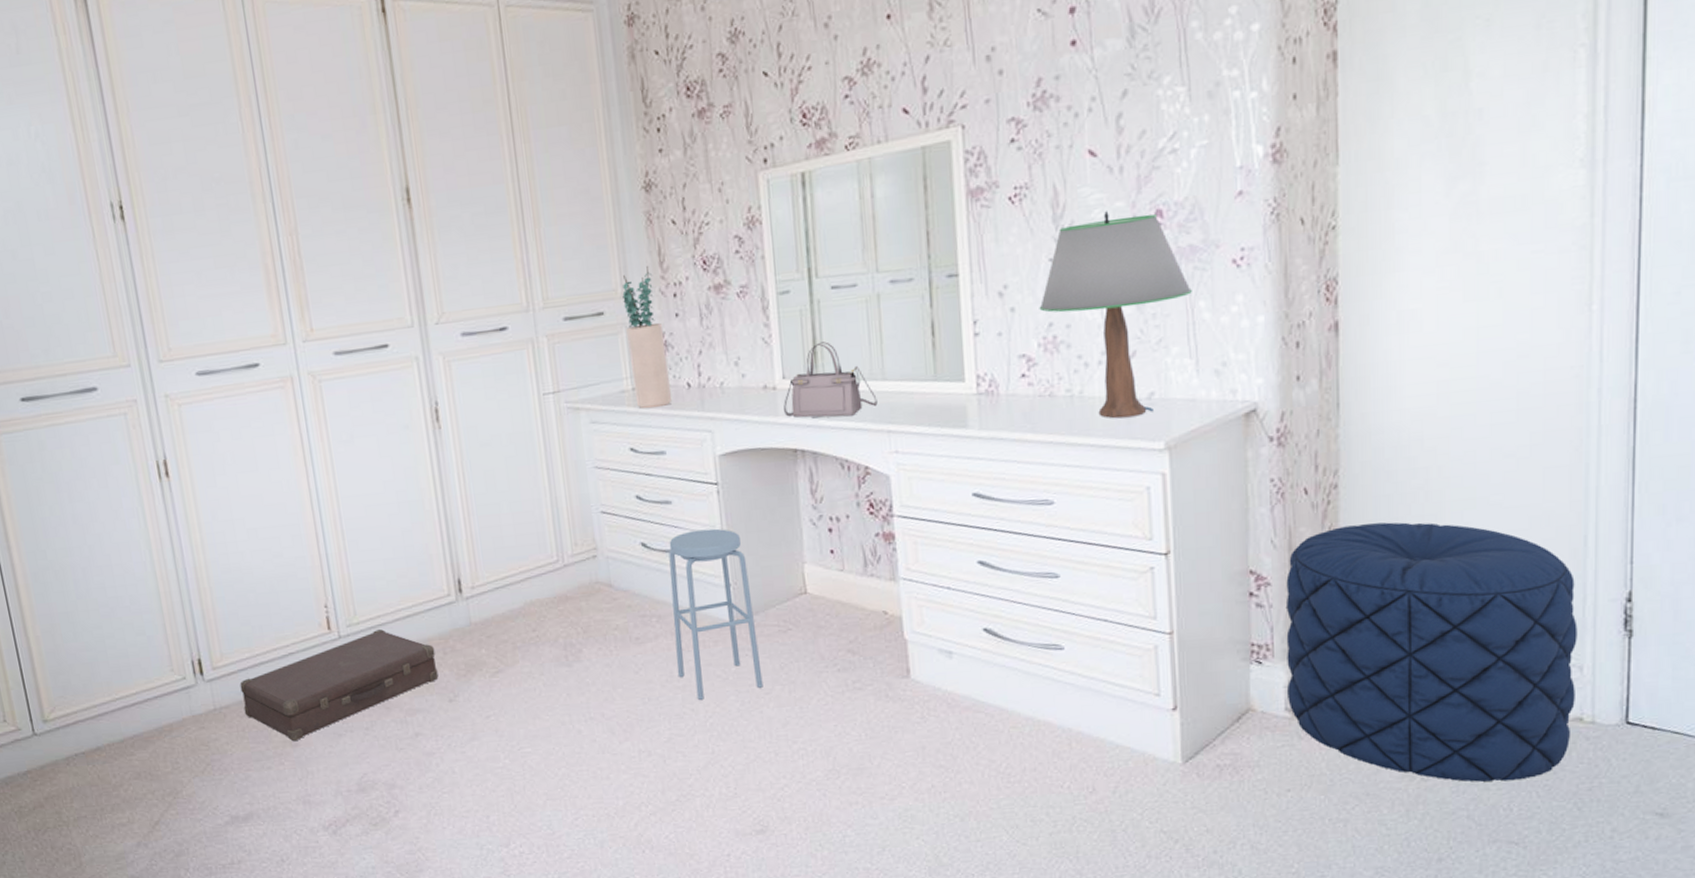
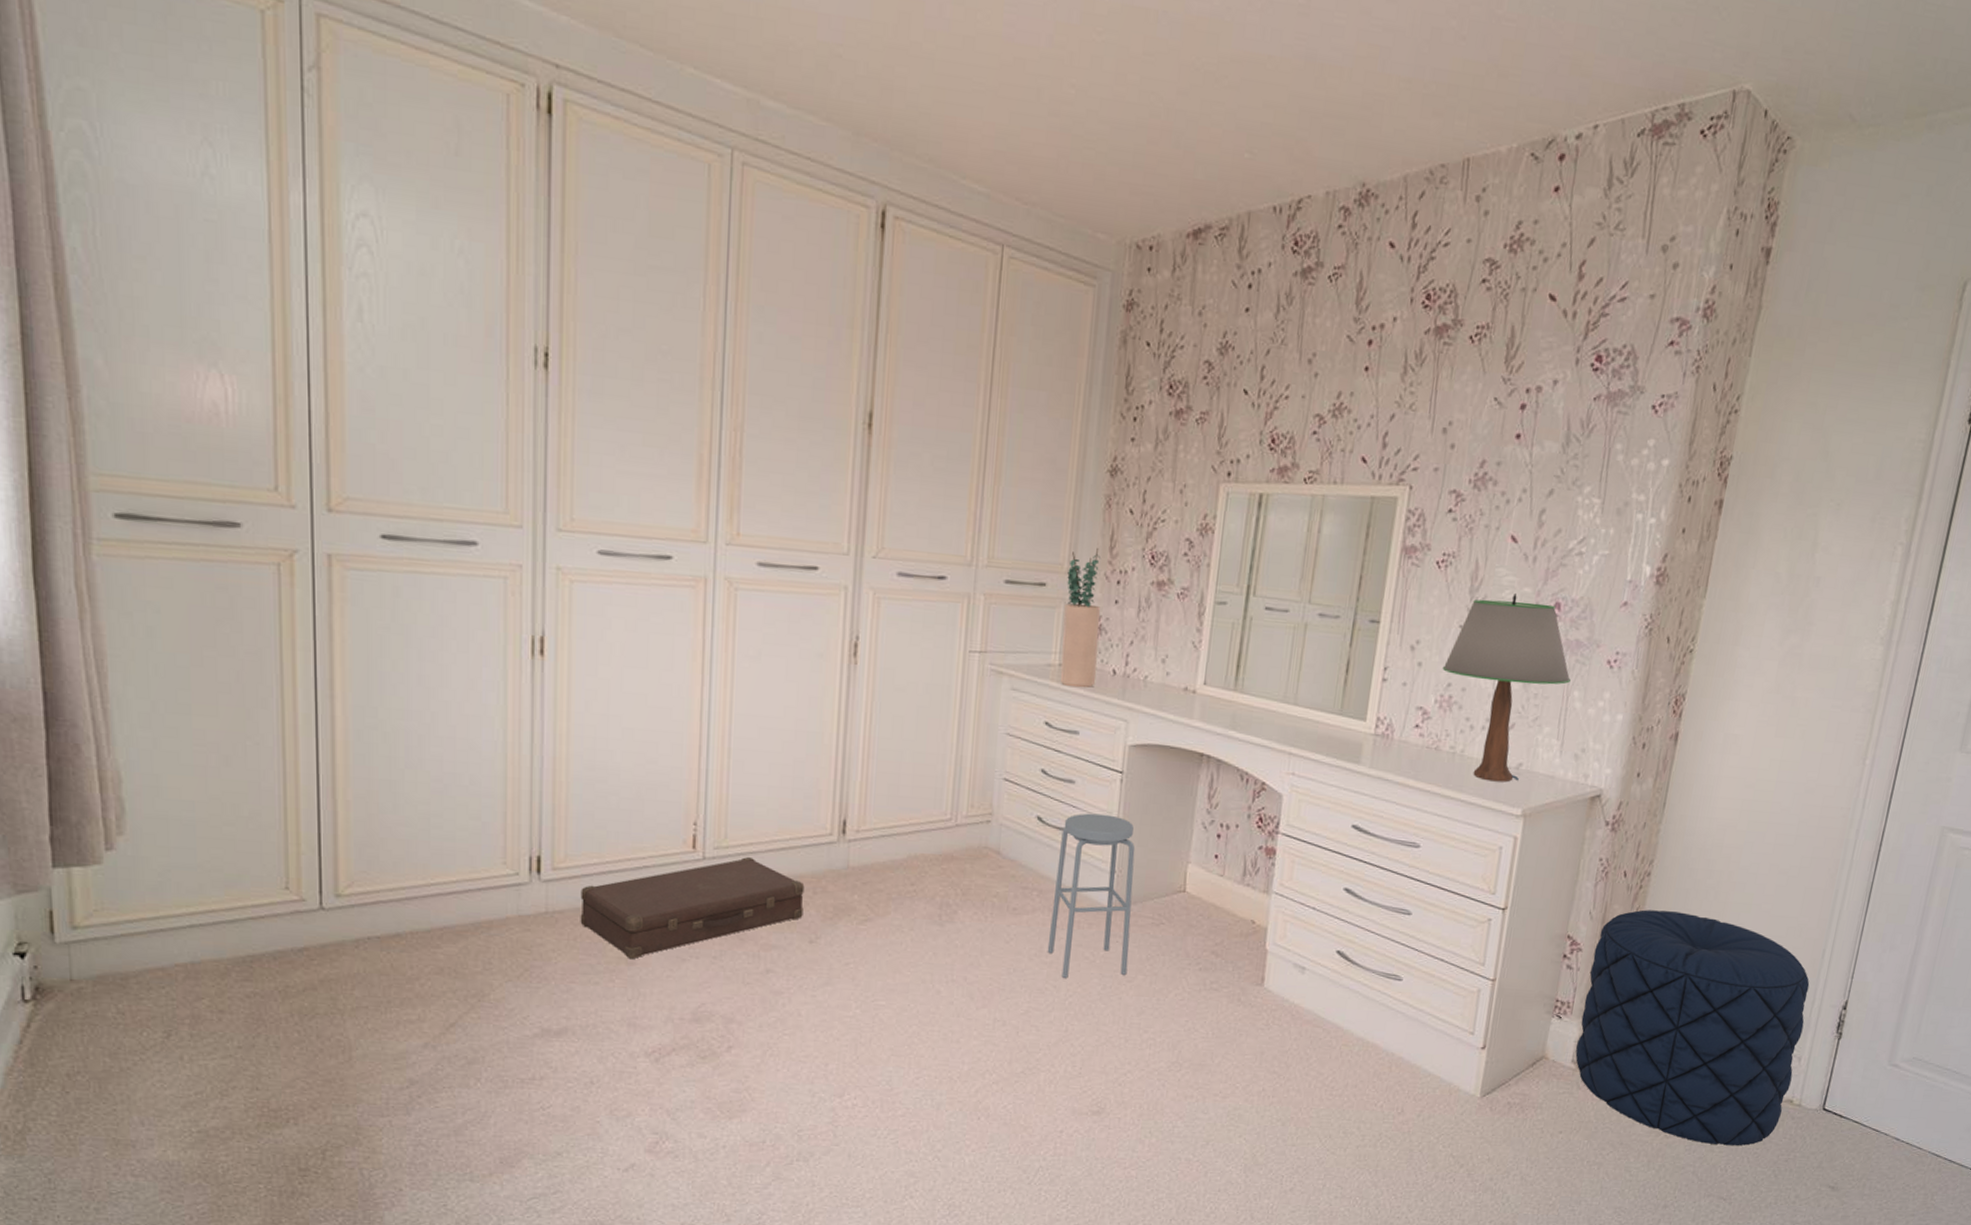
handbag: present [783,341,878,418] -> none [1199,657,1286,733]

